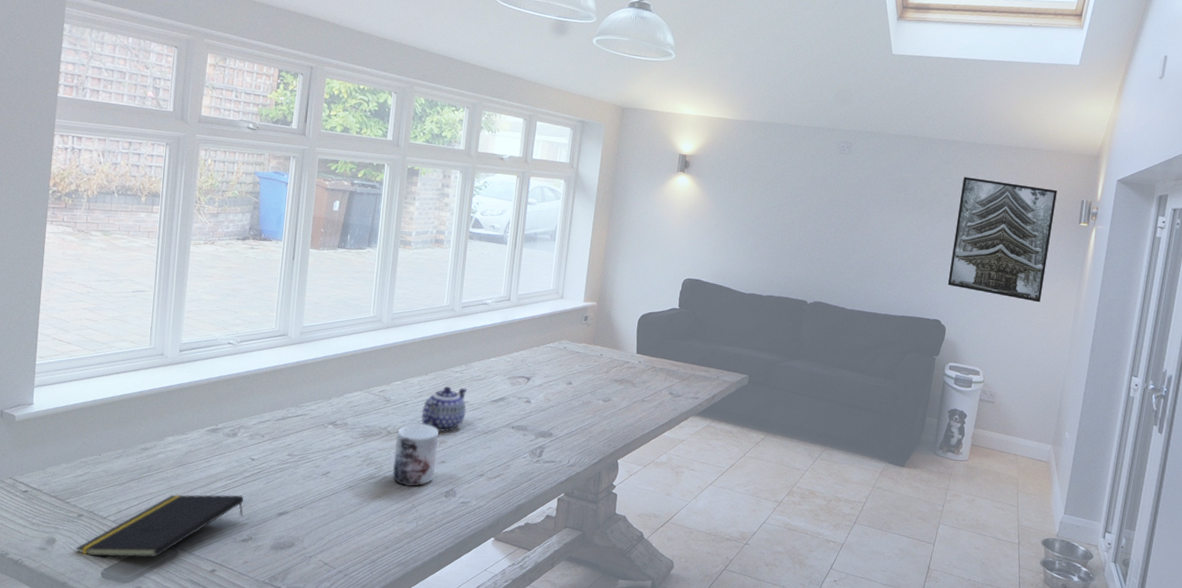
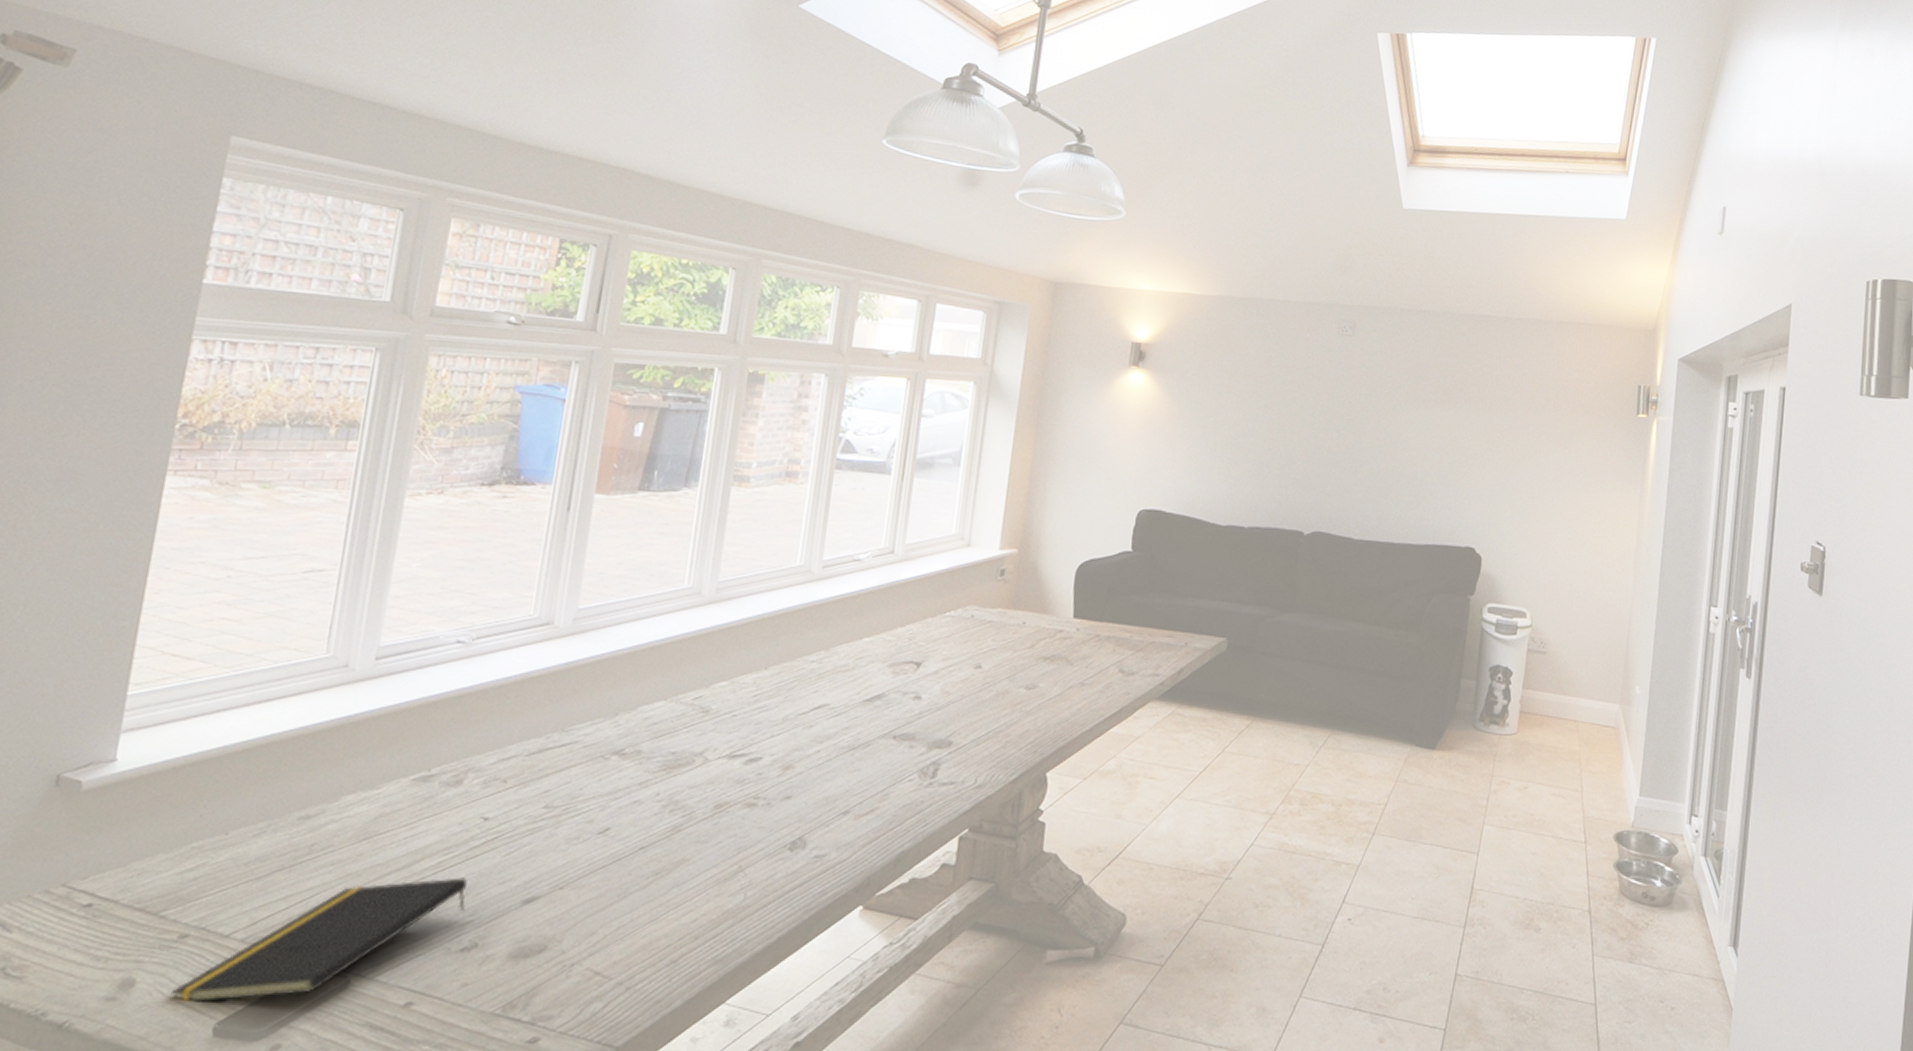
mug: present [392,423,439,487] -> none [709,741,783,840]
teapot: present [421,386,467,432] -> none [757,683,828,752]
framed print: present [947,176,1057,303] -> none [1481,360,1609,518]

